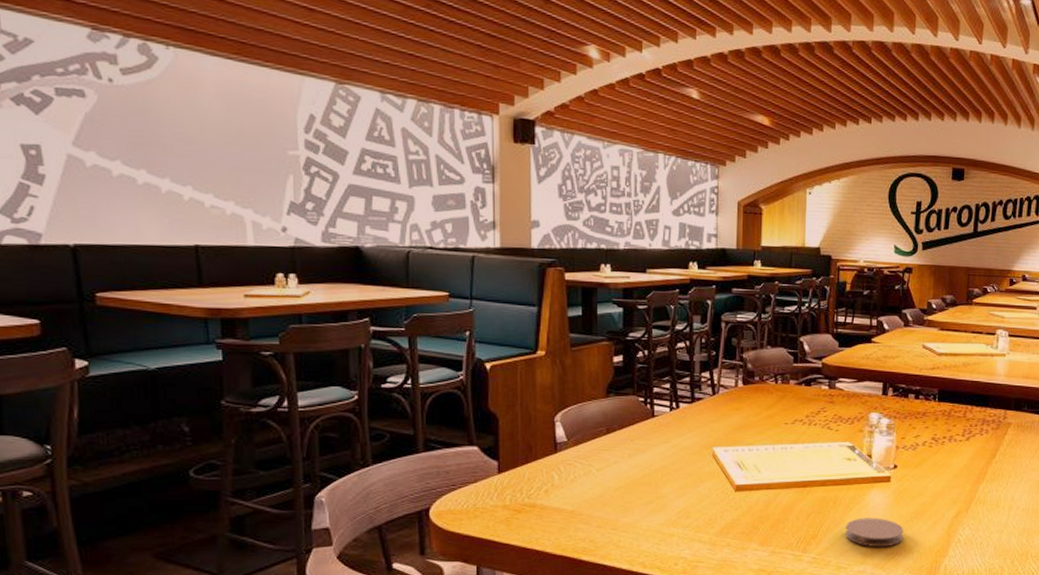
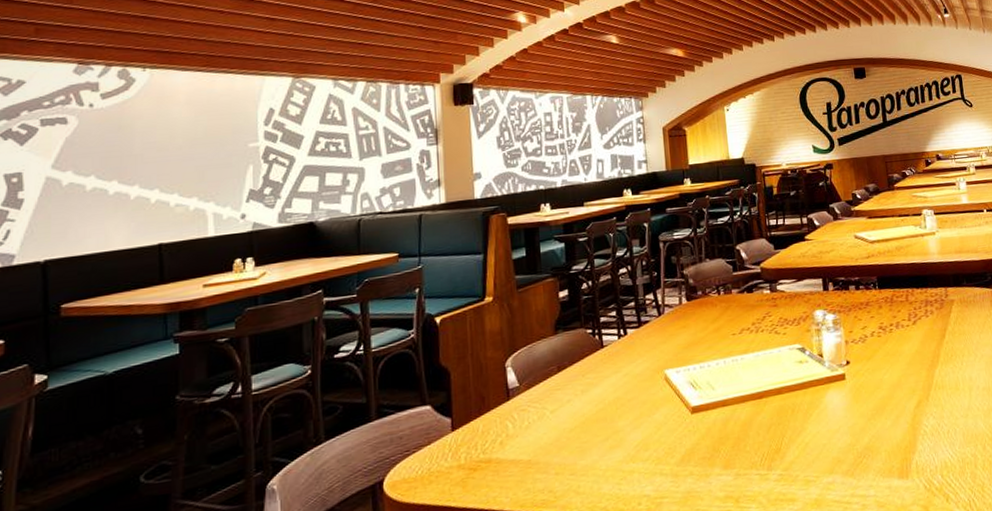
coaster: present [845,518,904,547] -> none [808,420,869,454]

